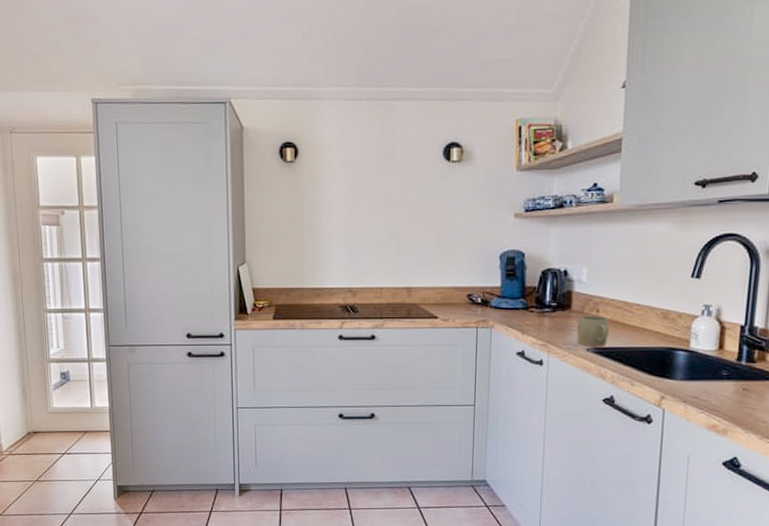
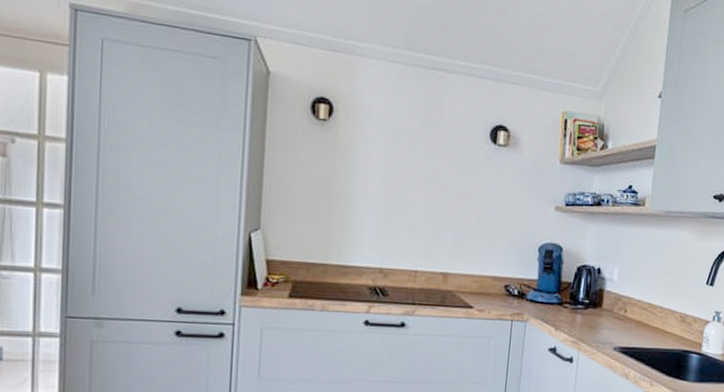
mug: present [577,315,609,348] -> none [605,314,635,347]

